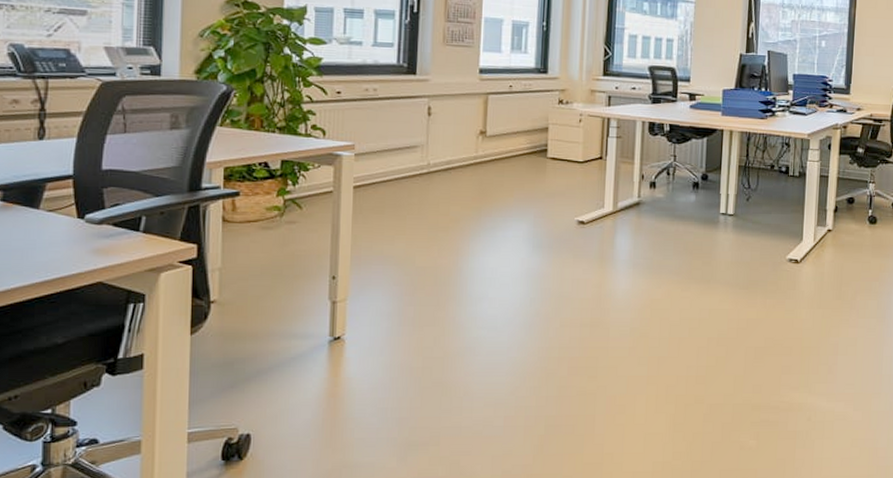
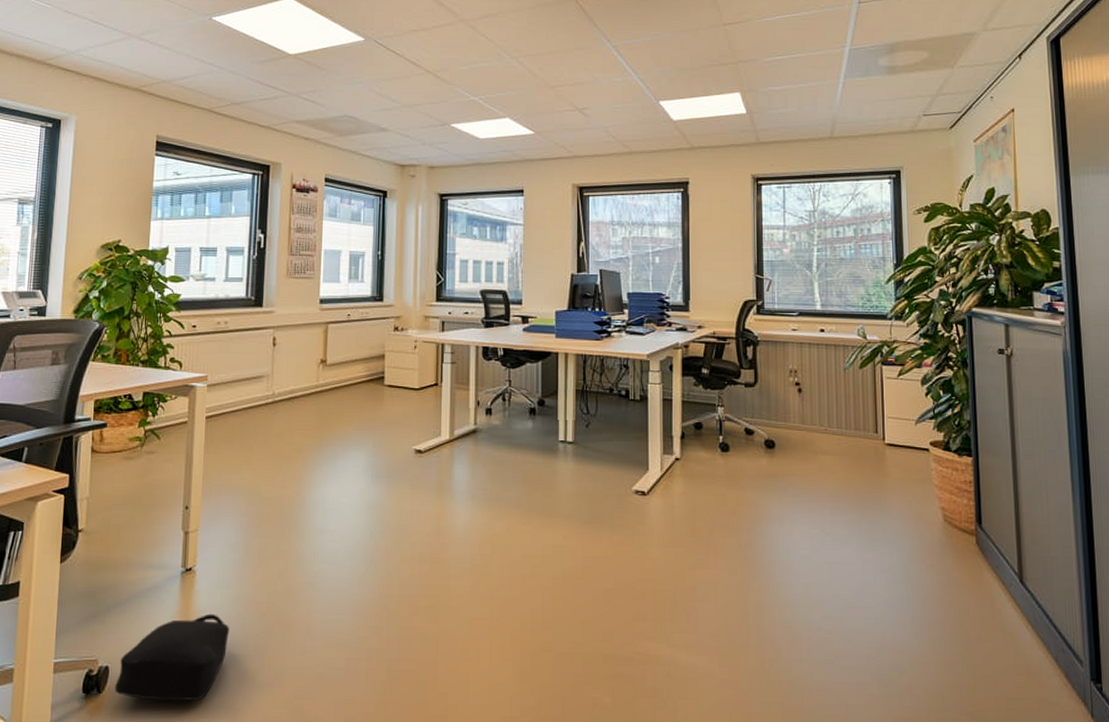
backpack: none [258,380,383,464] -> present [115,613,230,702]

